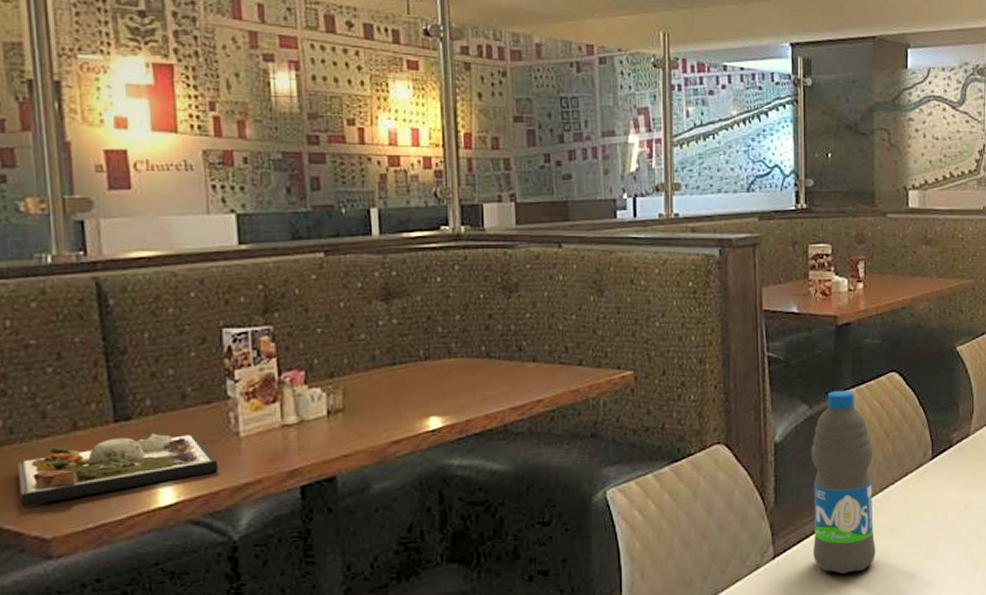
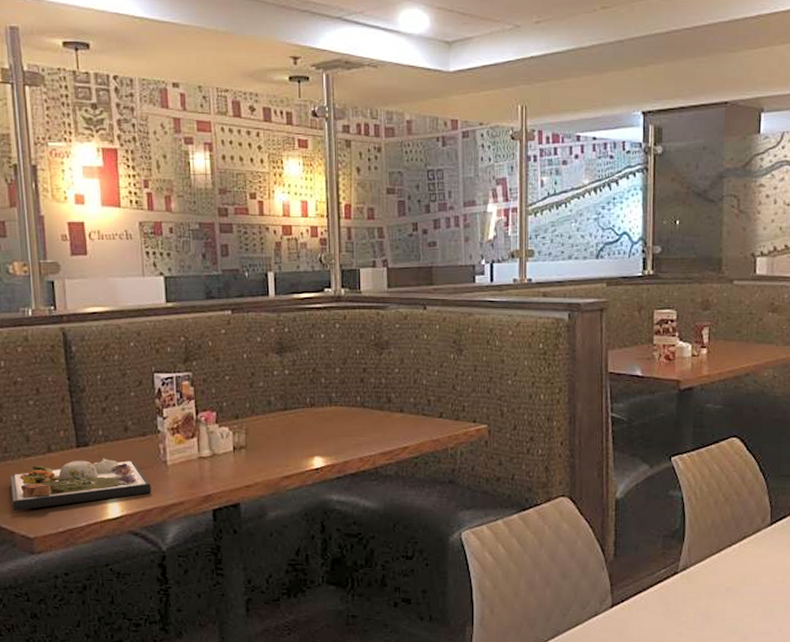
water bottle: present [811,390,876,575] -> none [649,452,712,629]

